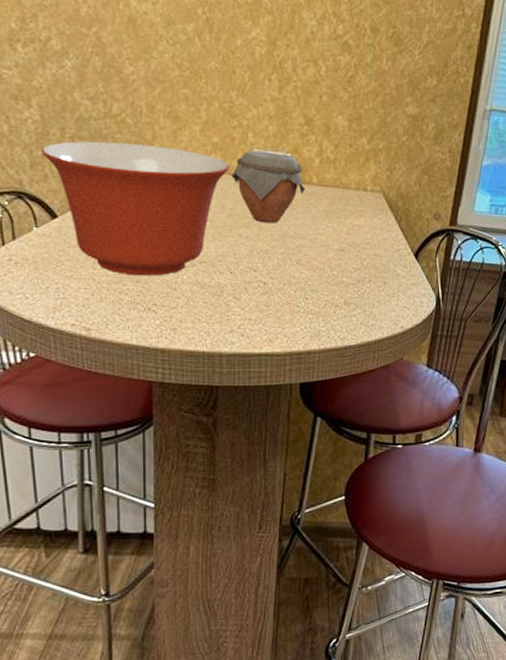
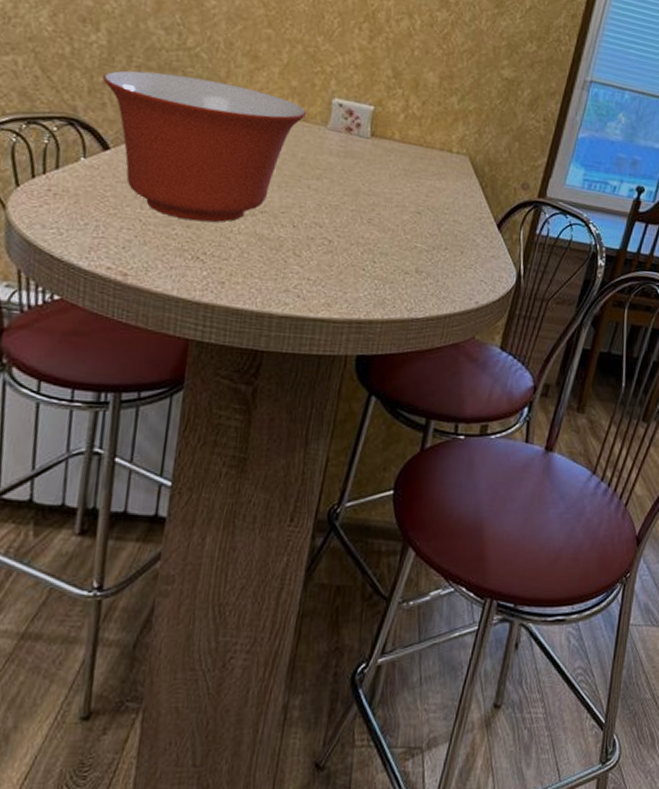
jar: present [231,151,305,223] -> none [306,99,386,178]

